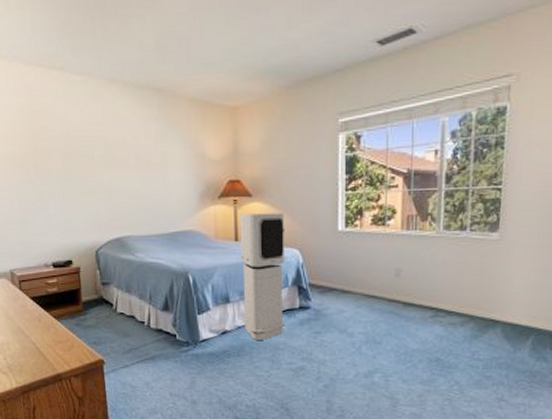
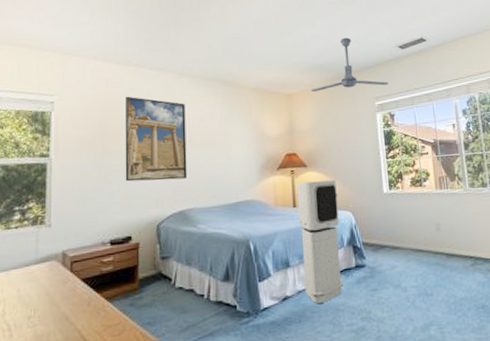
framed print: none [52,107,123,205] -> present [124,96,187,182]
ceiling fan: none [261,29,358,105] -> present [311,37,389,92]

